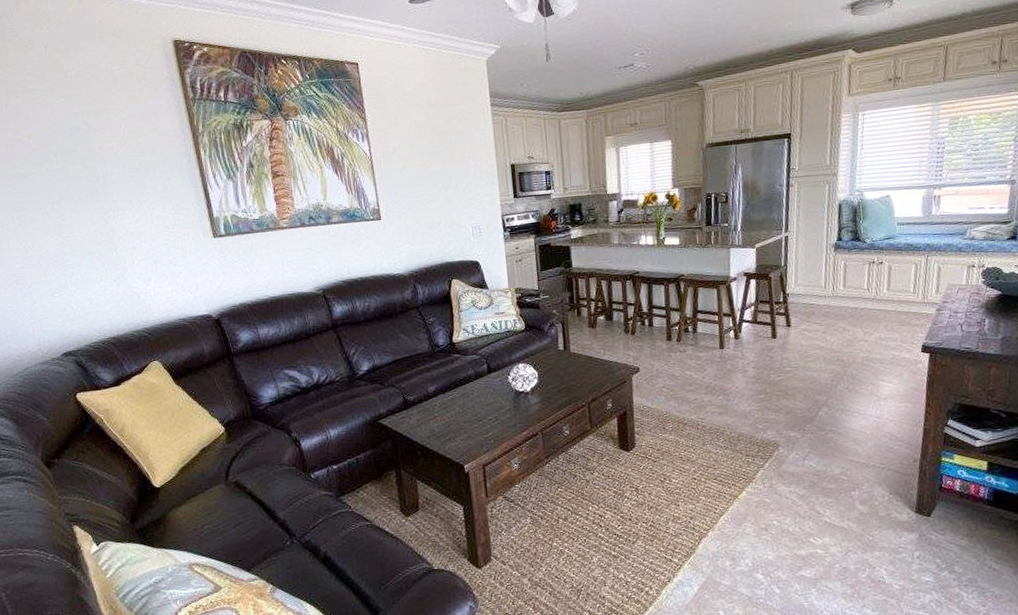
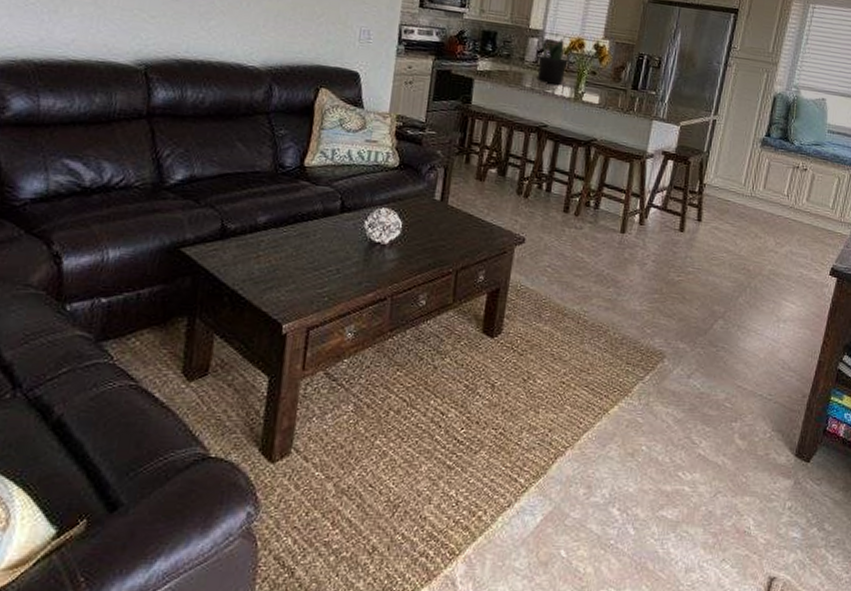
planter: none [619,196,646,237] -> present [536,36,568,85]

